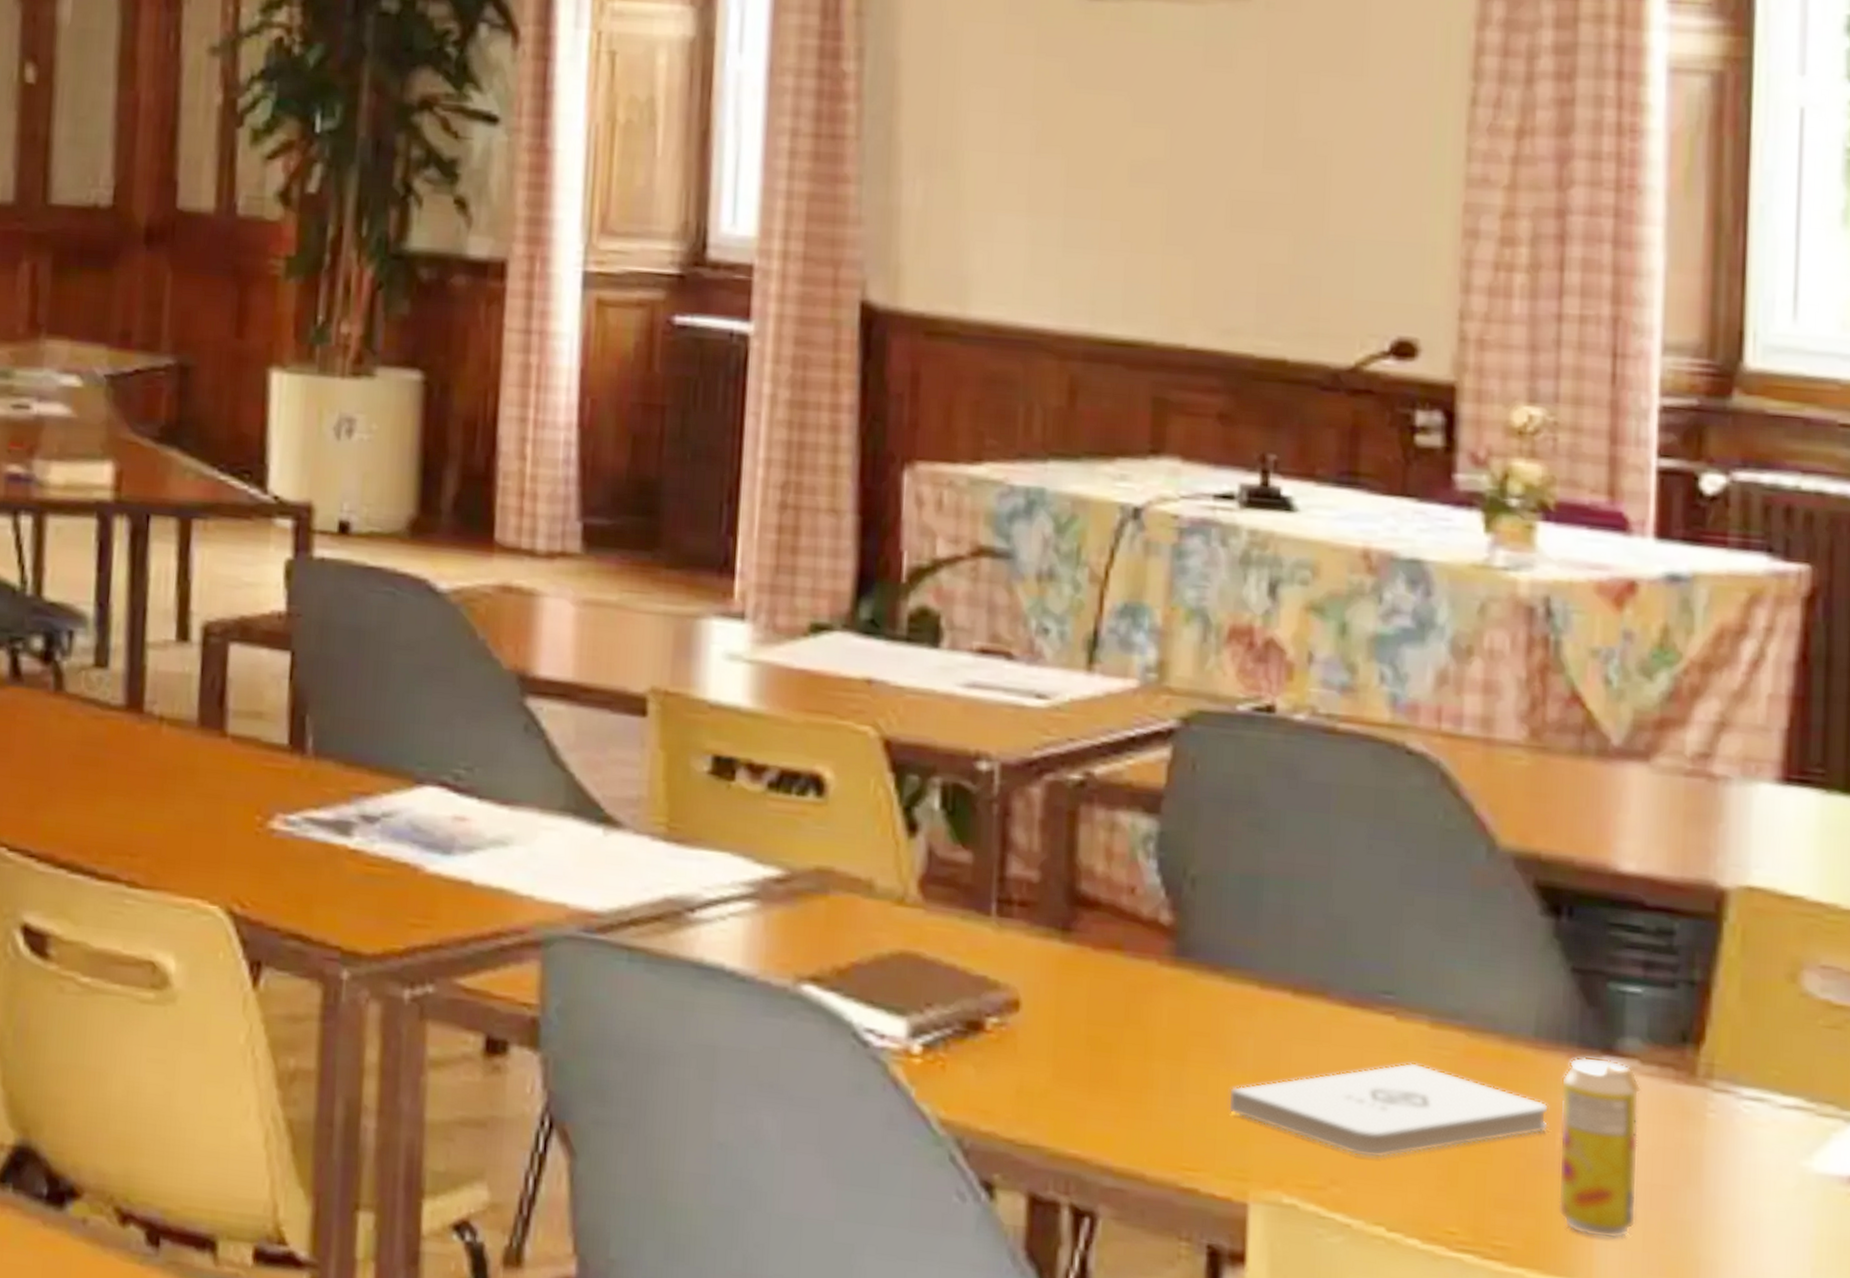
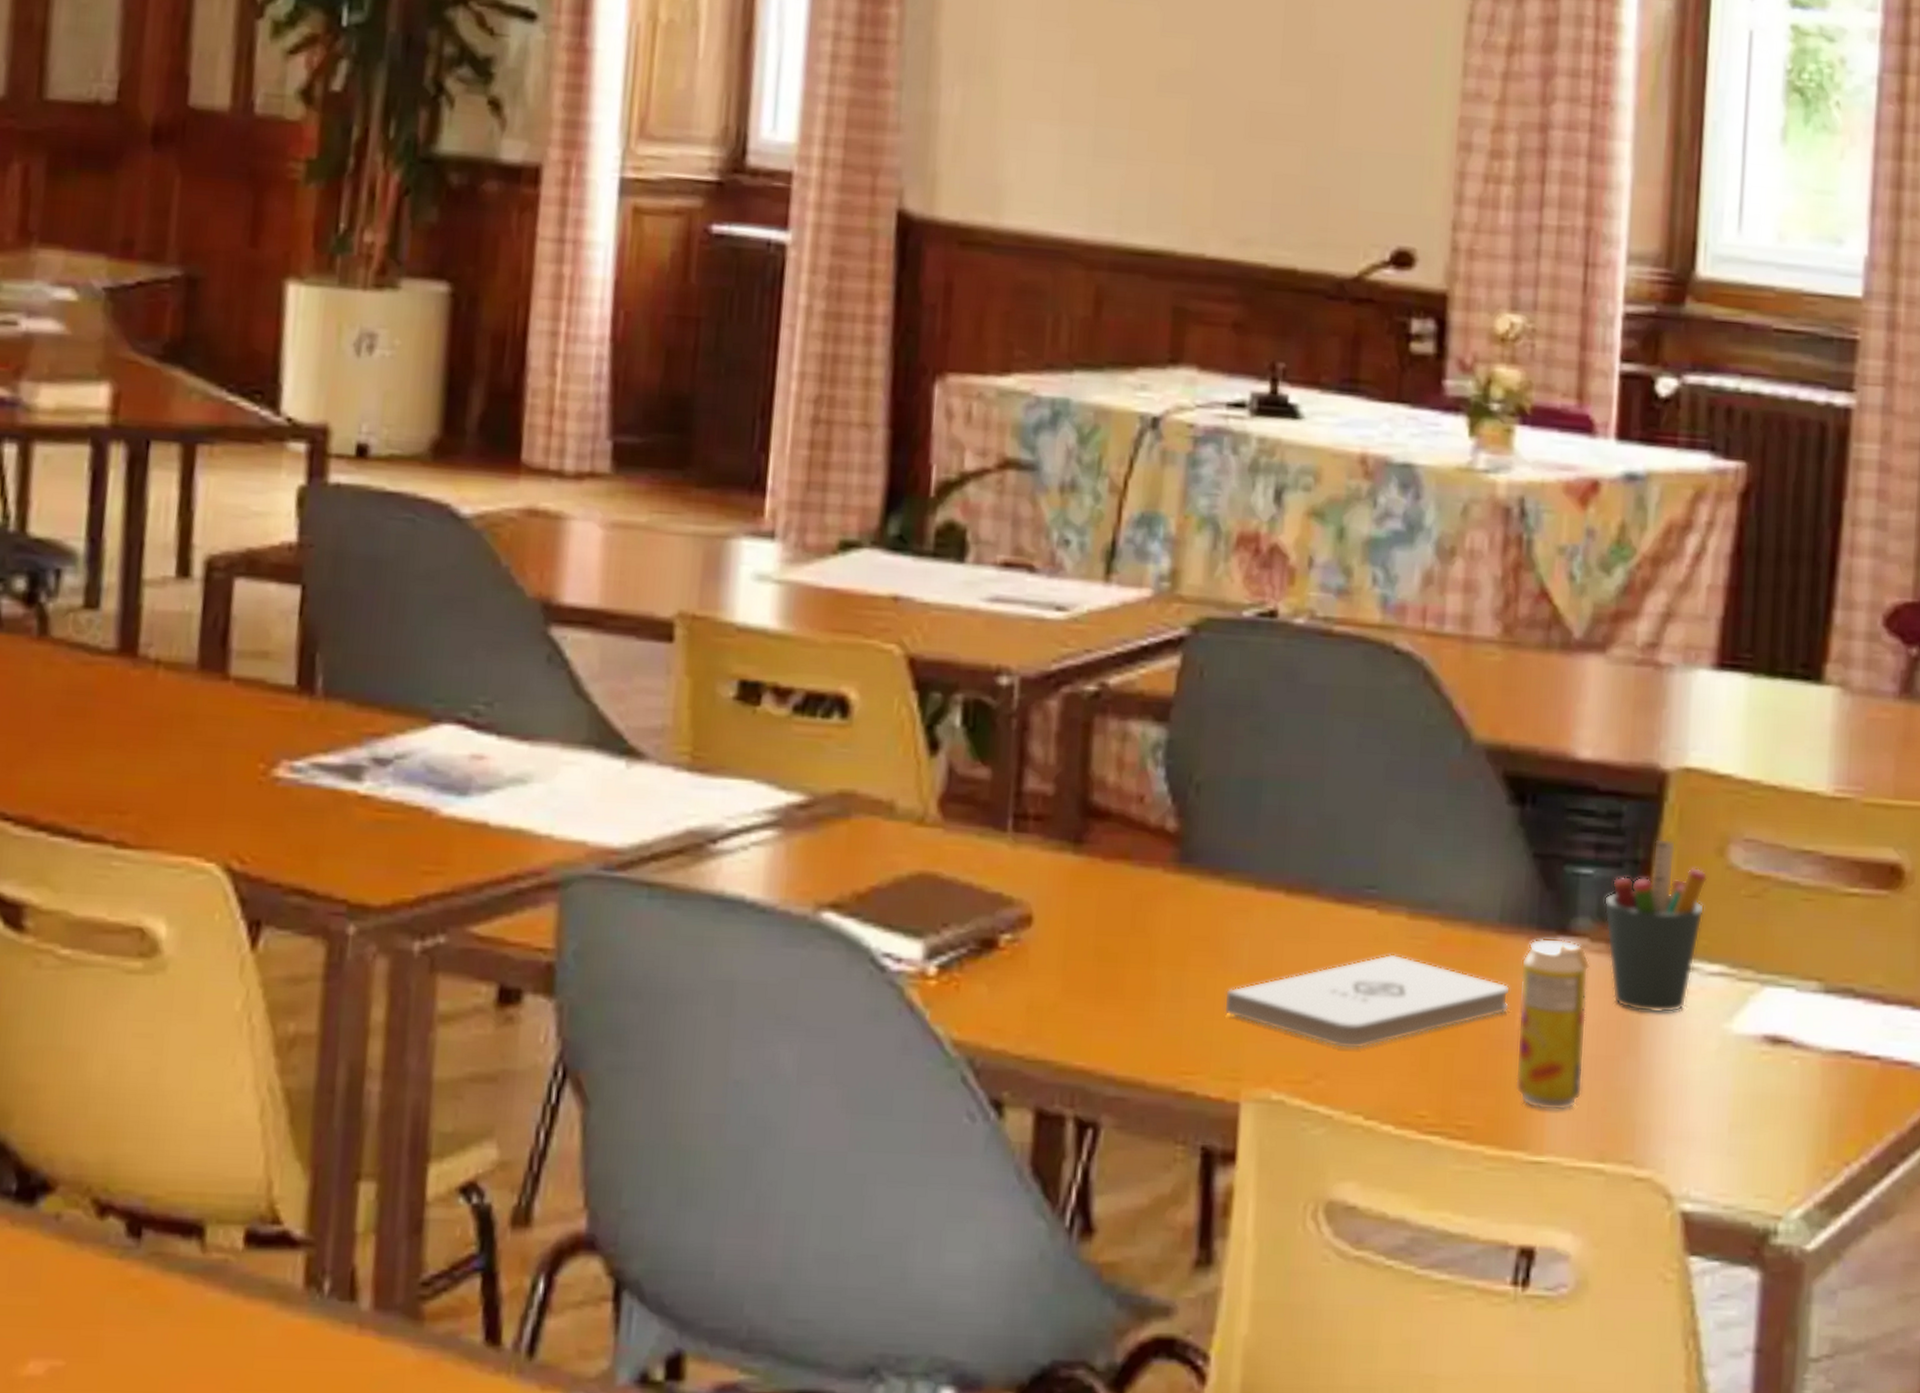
pen holder: none [1655,959,1778,1146] -> present [1603,838,1708,1014]

